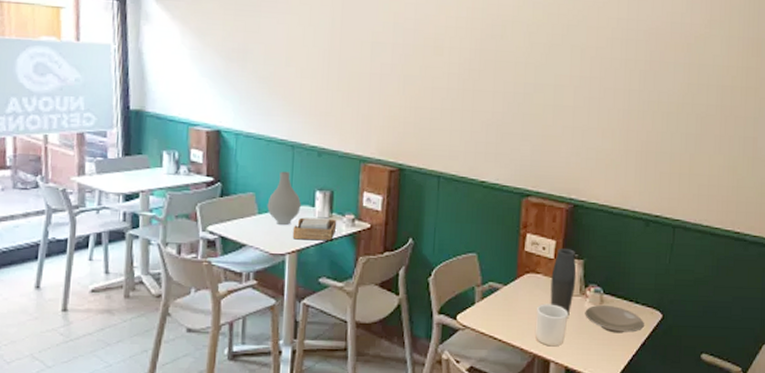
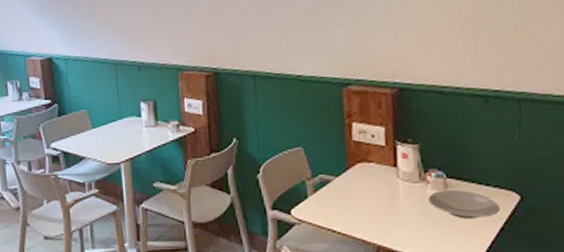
vase: present [267,171,301,226] -> none [99,87,129,137]
napkin holder: present [292,217,337,241] -> none [124,126,164,149]
mug: present [534,303,568,347] -> none [373,192,411,237]
vase: present [550,249,577,316] -> none [385,134,414,204]

